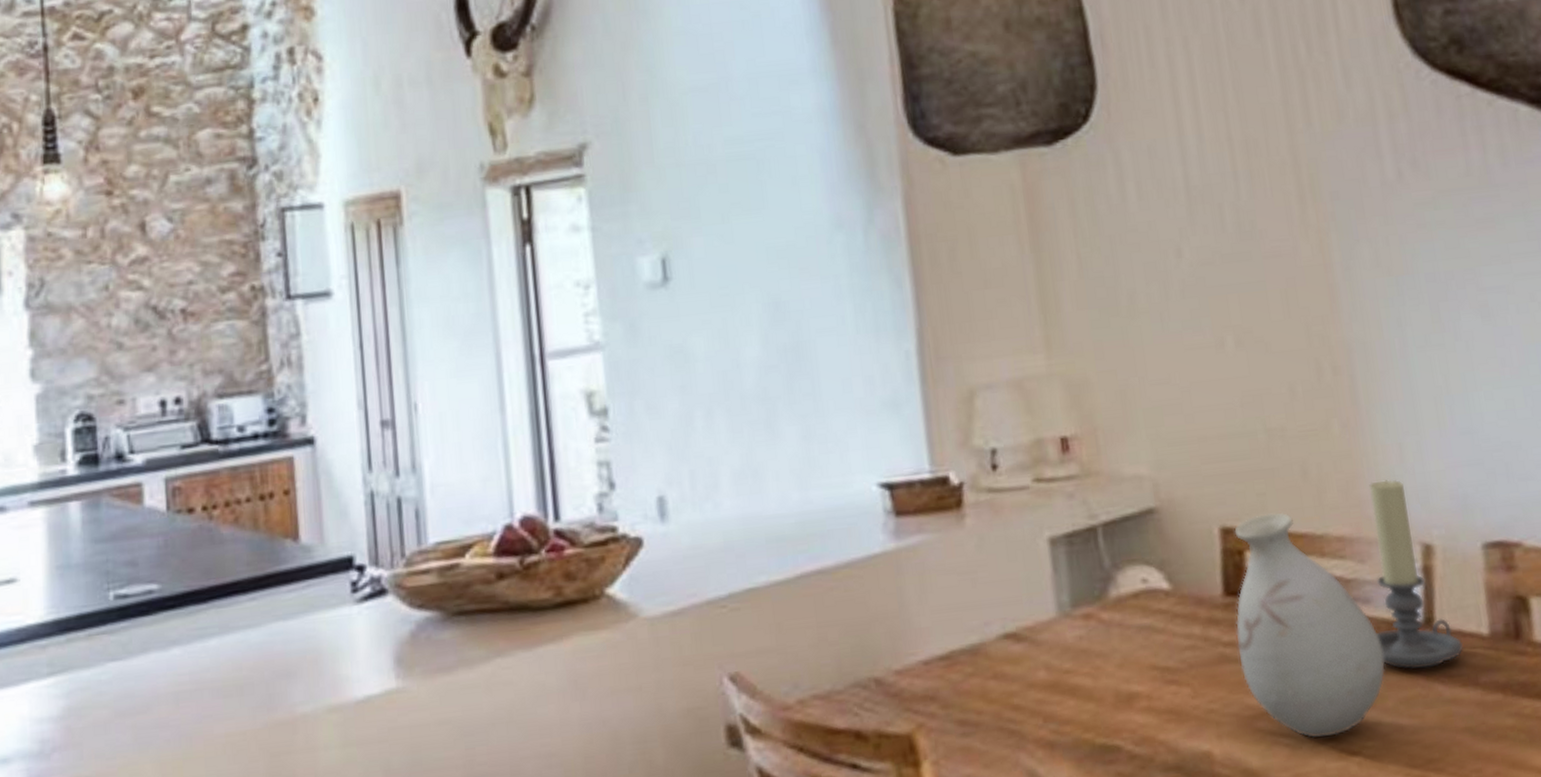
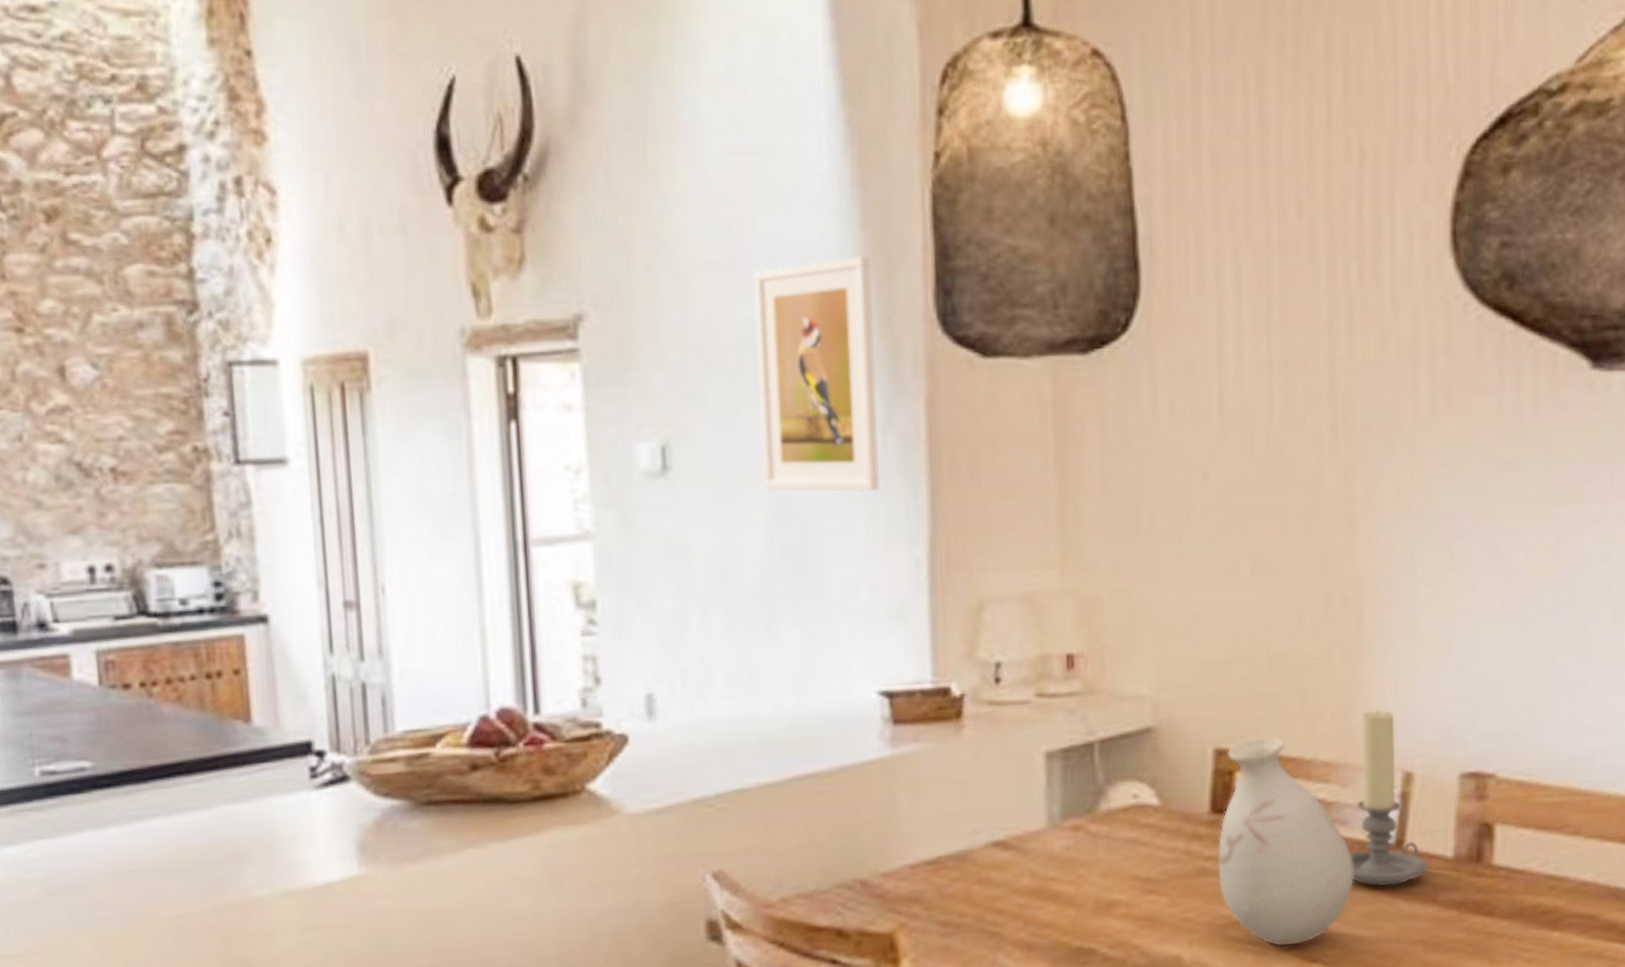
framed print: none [737,71,866,293] -> present [753,255,879,492]

